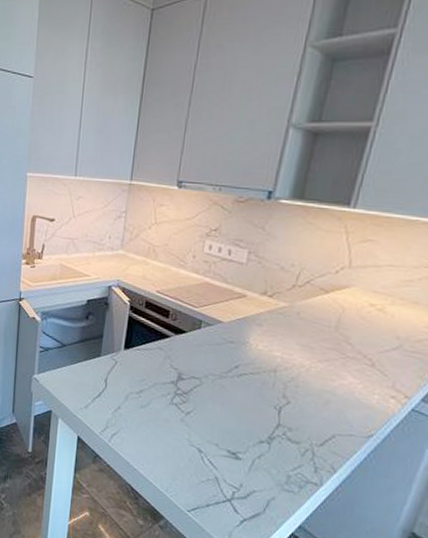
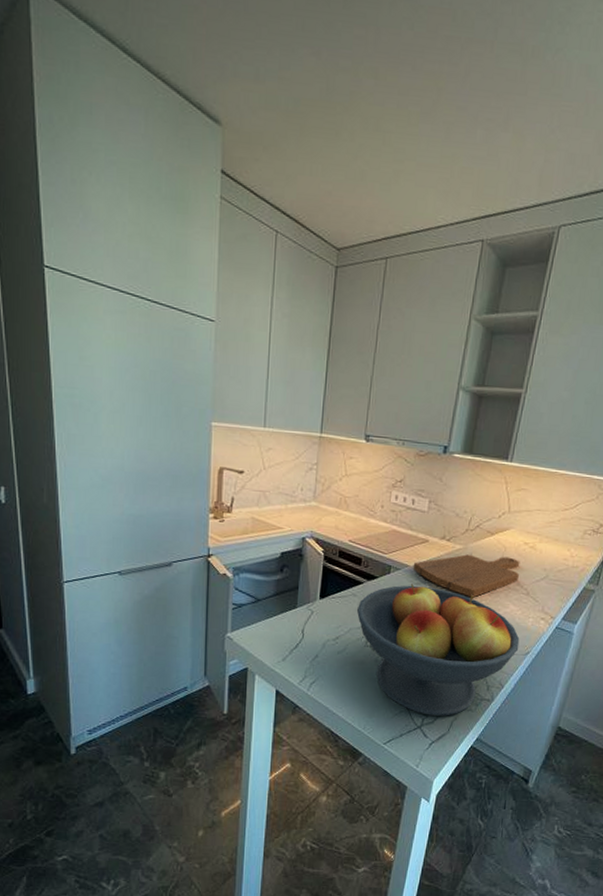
fruit bowl: none [163,342,360,494] -> present [357,584,520,716]
cutting board: none [226,313,363,364] -> present [412,554,520,598]

